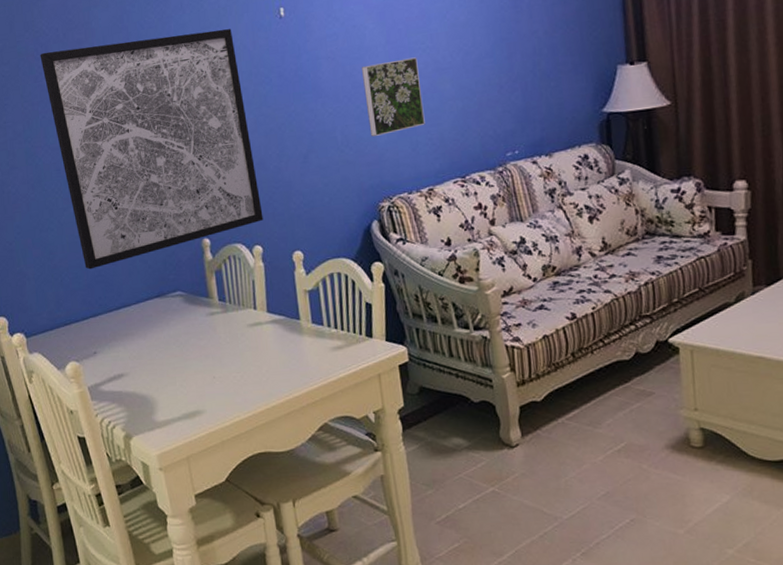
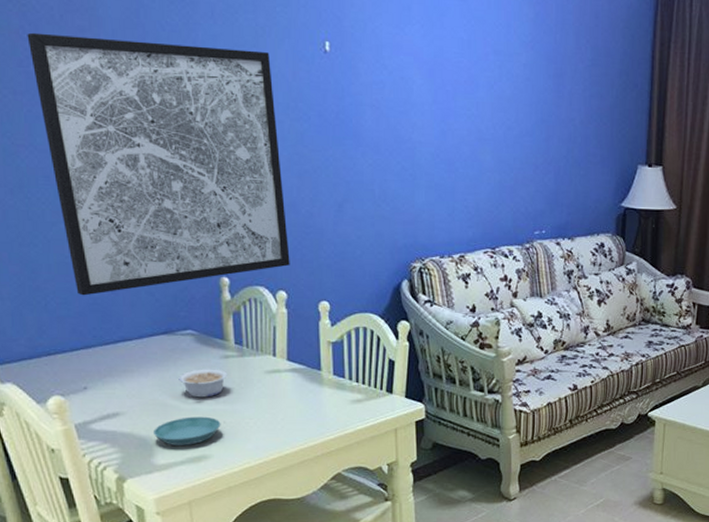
saucer: none [153,372,211,403] -> present [154,416,221,445]
legume: none [171,326,214,355] -> present [178,369,228,398]
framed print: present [361,57,425,136] -> none [405,121,463,196]

